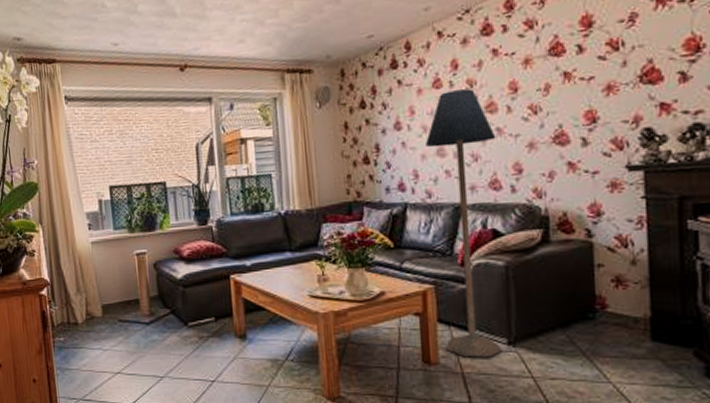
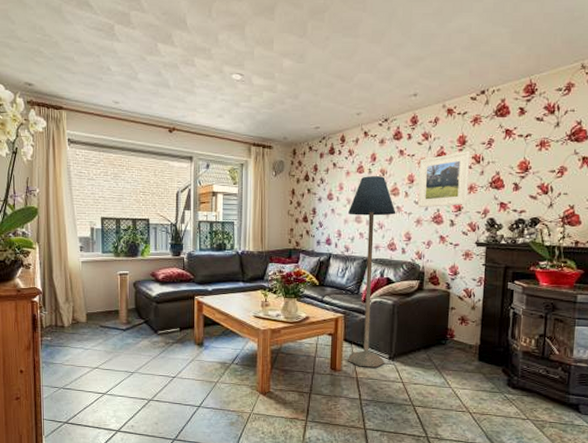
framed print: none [525,34,605,127] -> present [418,150,470,208]

